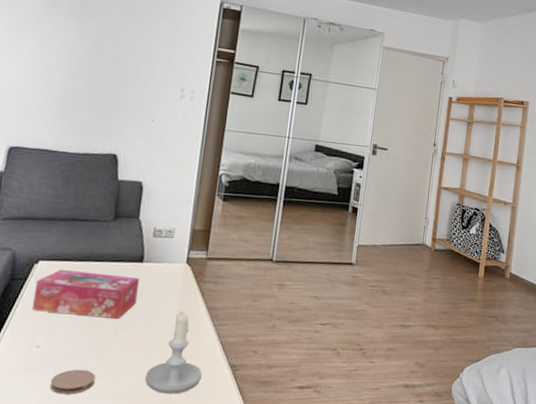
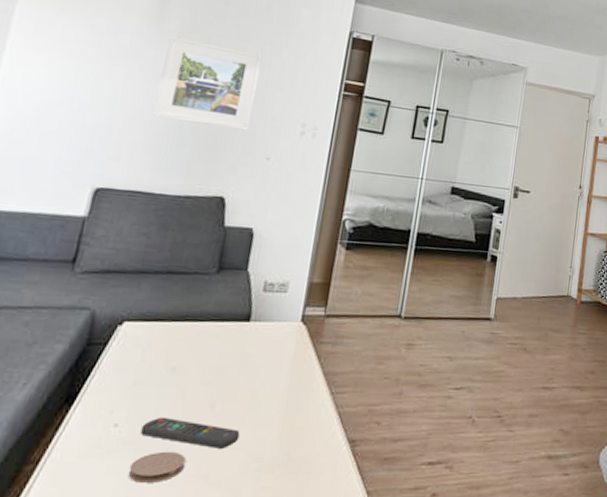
tissue box: present [33,269,139,319] -> none [112,331,245,389]
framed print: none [53,10,144,96] -> present [153,35,263,131]
remote control: none [58,341,139,369] -> present [140,417,240,448]
candle: present [145,310,202,394] -> none [246,376,315,478]

